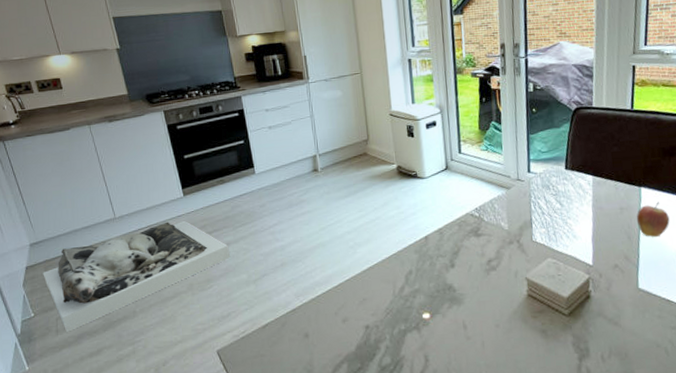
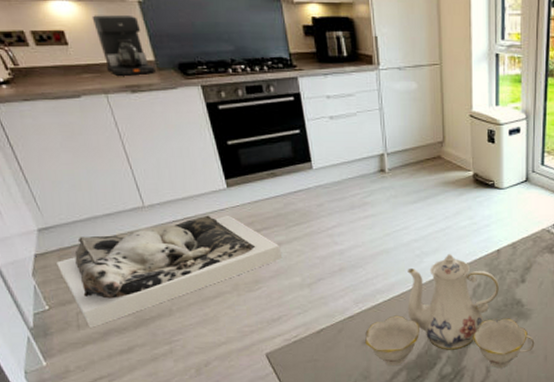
coffee maker: none [81,60,128,109] -> present [91,14,155,76]
tea set: none [307,243,471,359] -> present [365,254,535,369]

